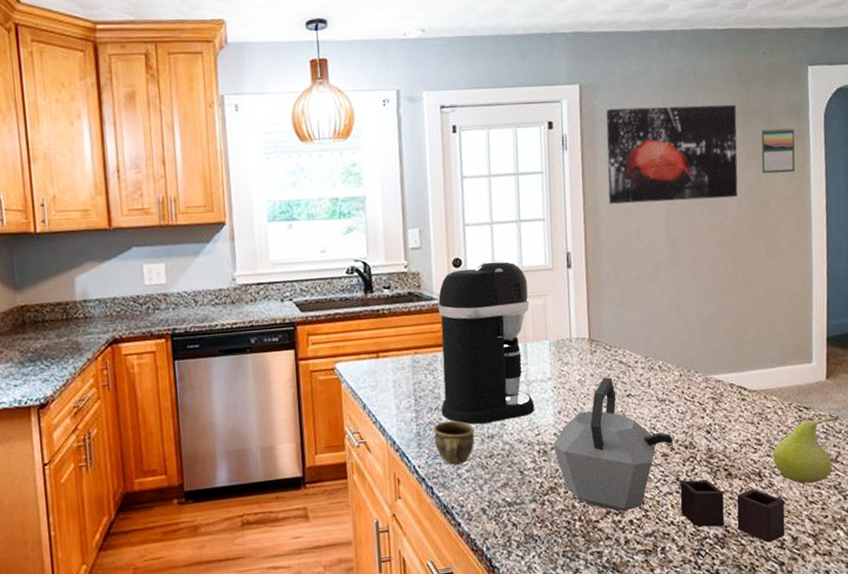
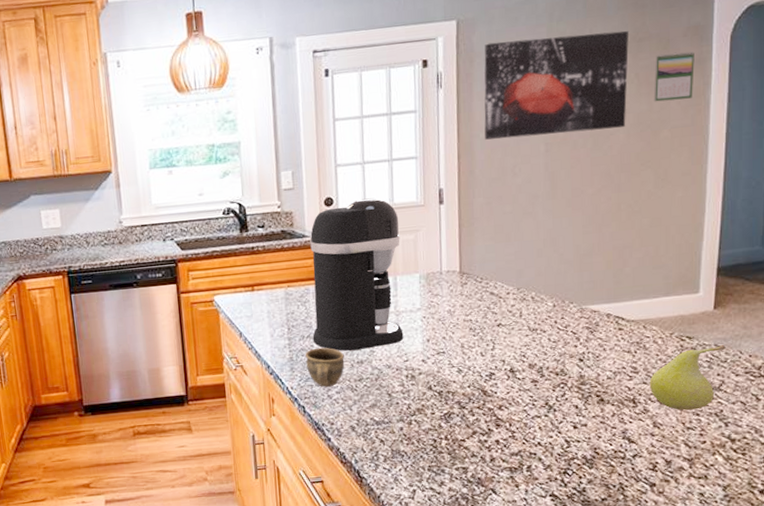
kettle: present [553,377,785,543] -> none [421,308,659,465]

